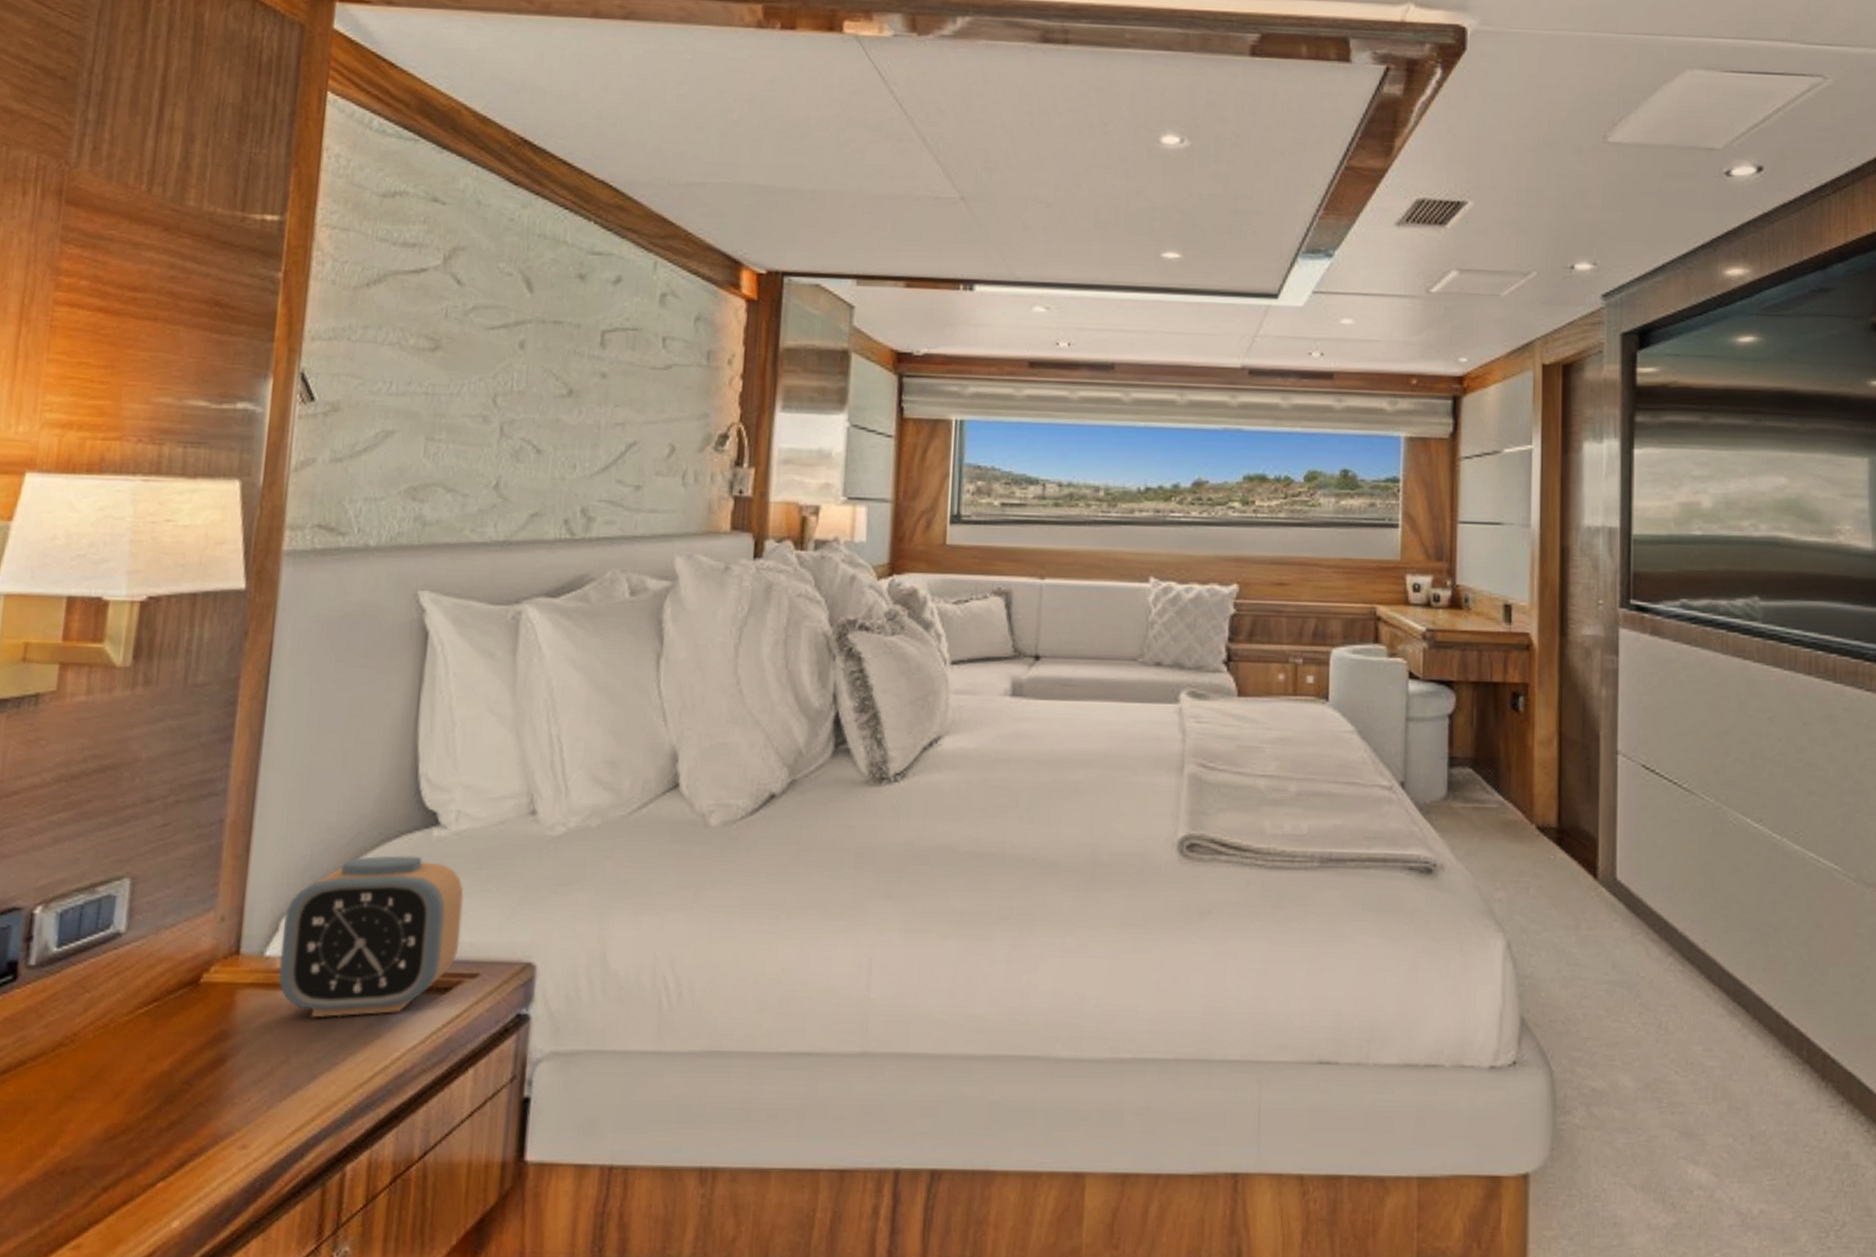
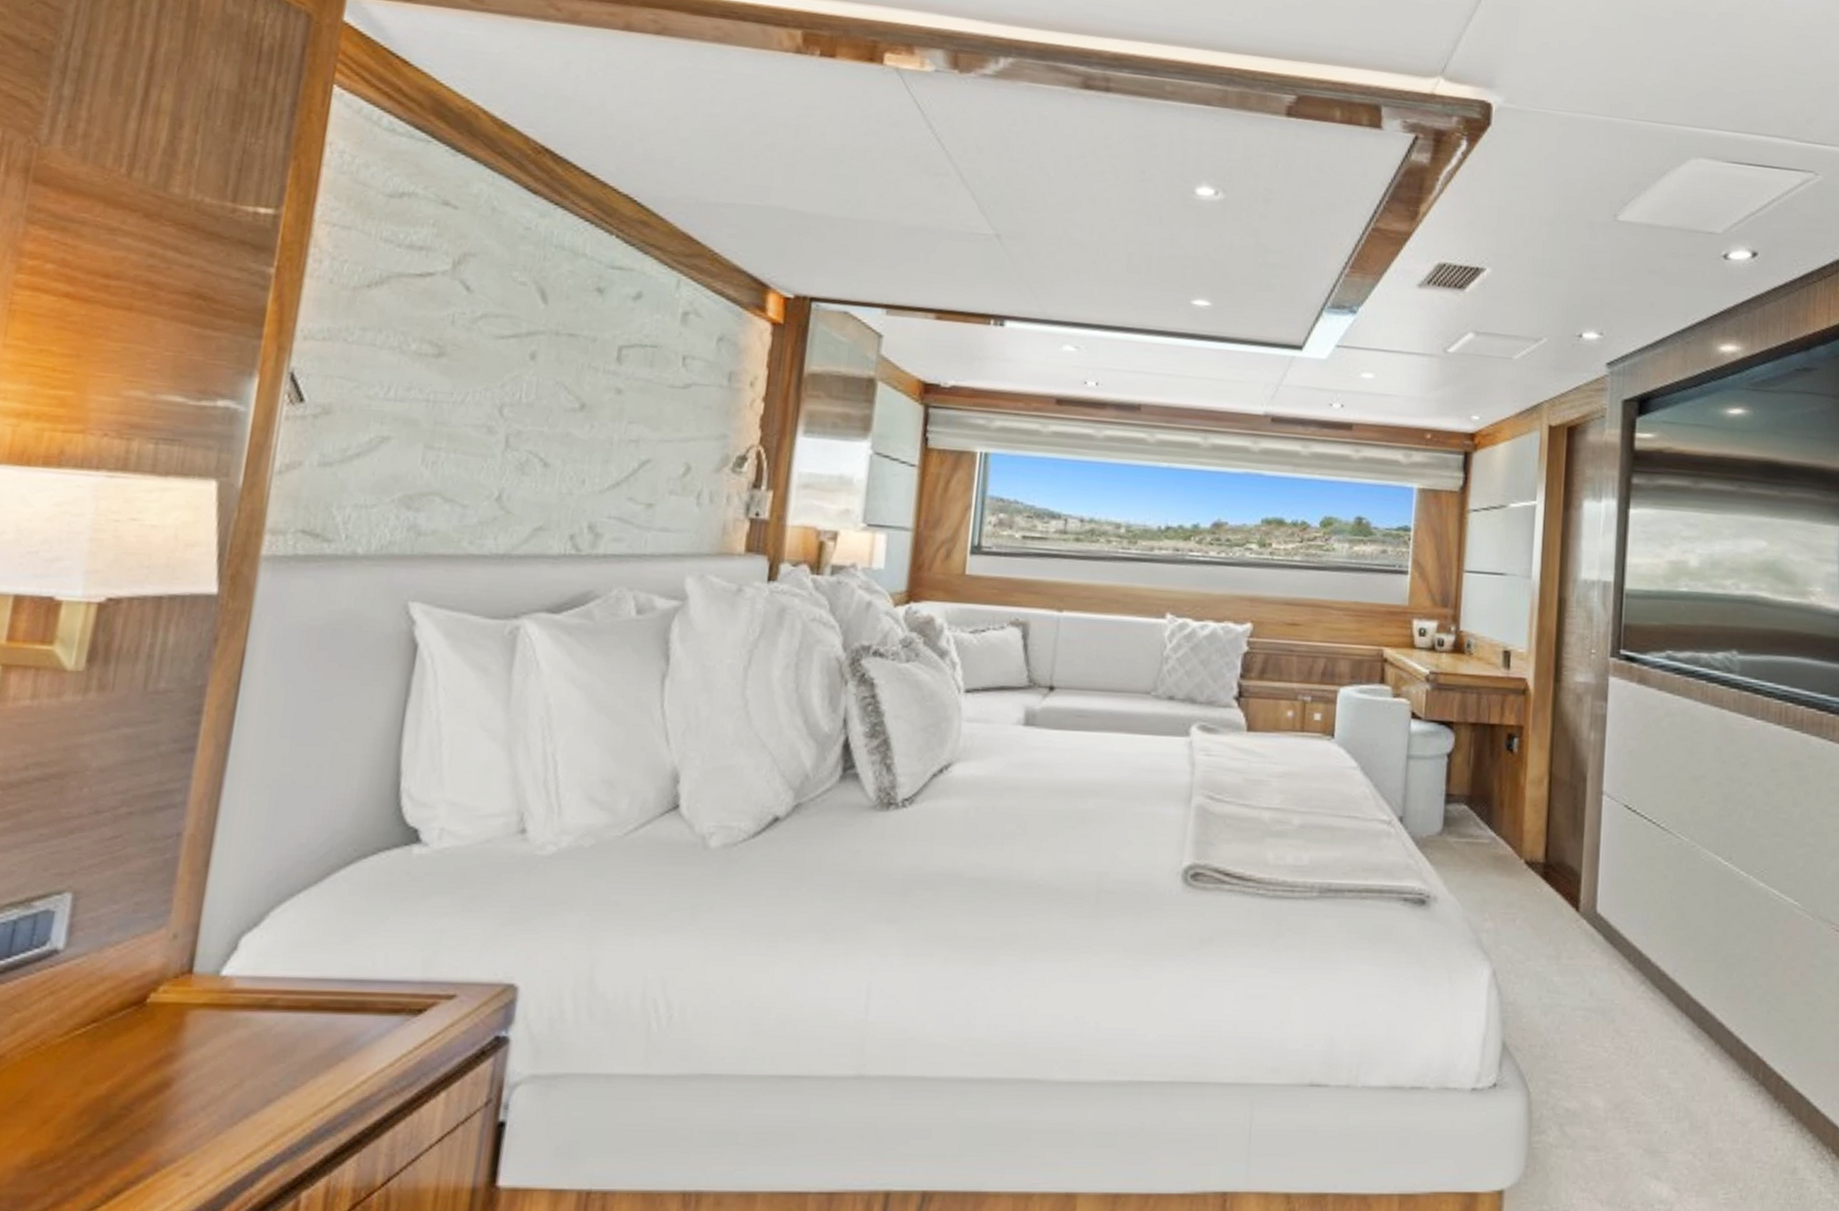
alarm clock: present [278,855,464,1018] -> none [235,873,443,1040]

